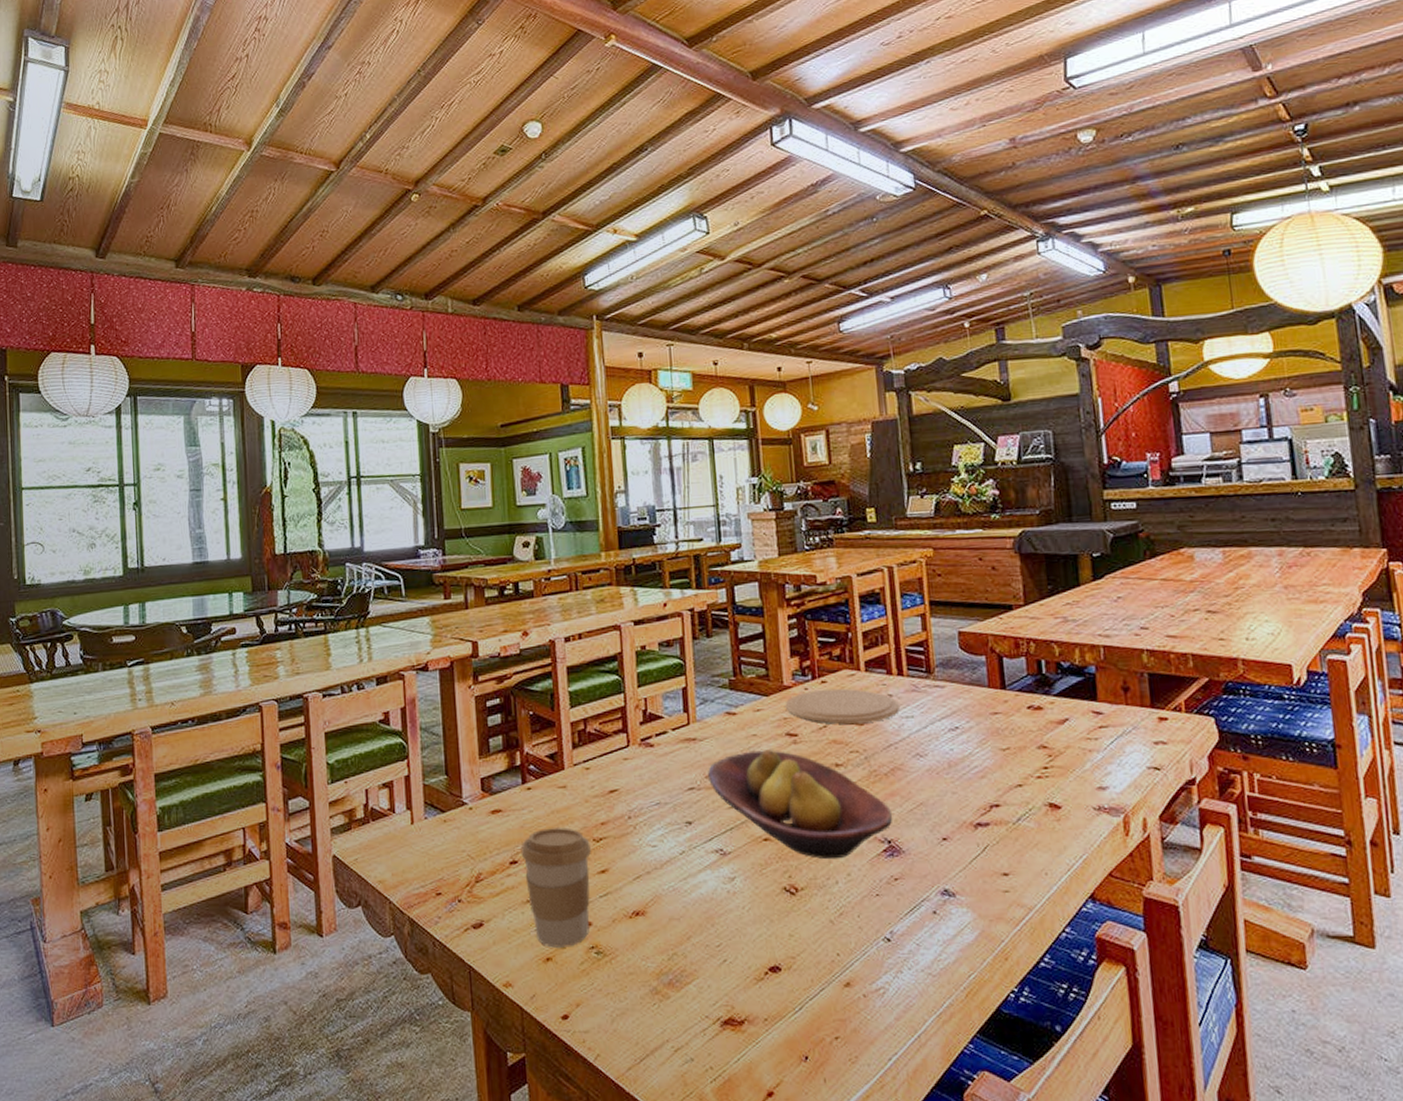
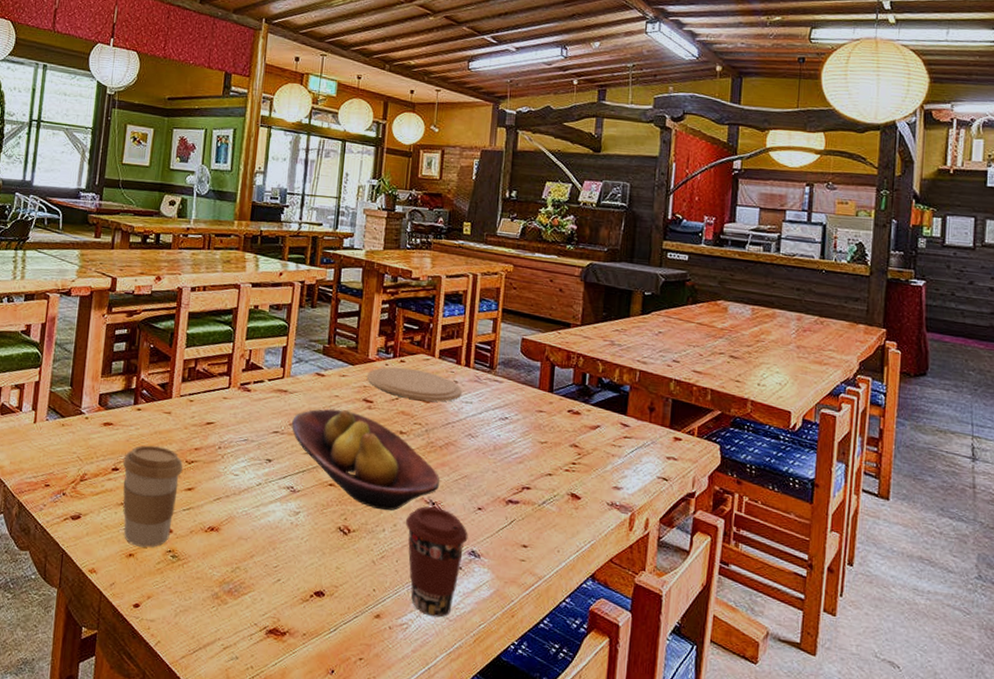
coffee cup: none [861,846,937,975] -> present [406,506,468,618]

